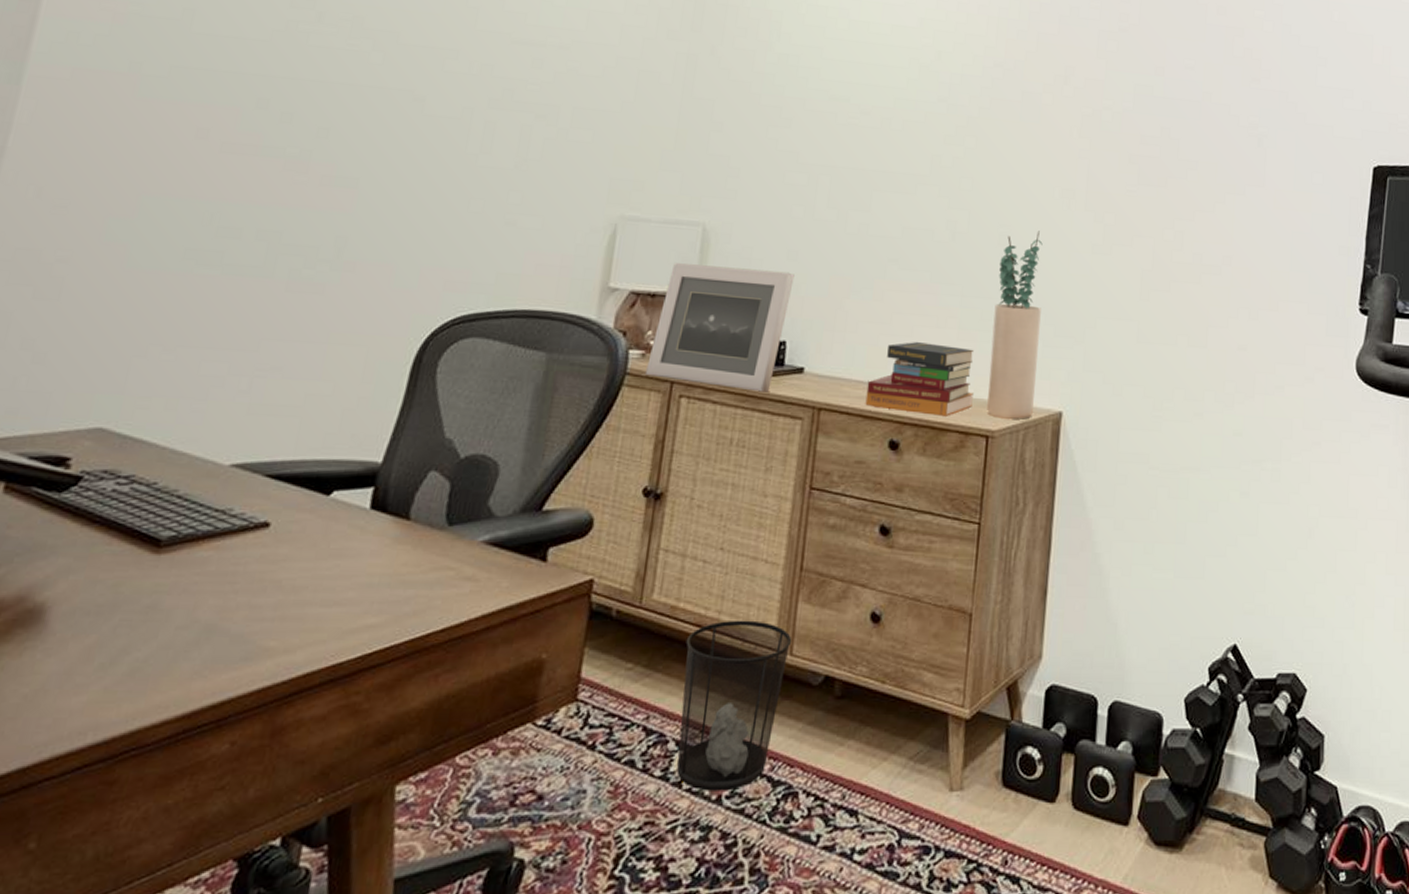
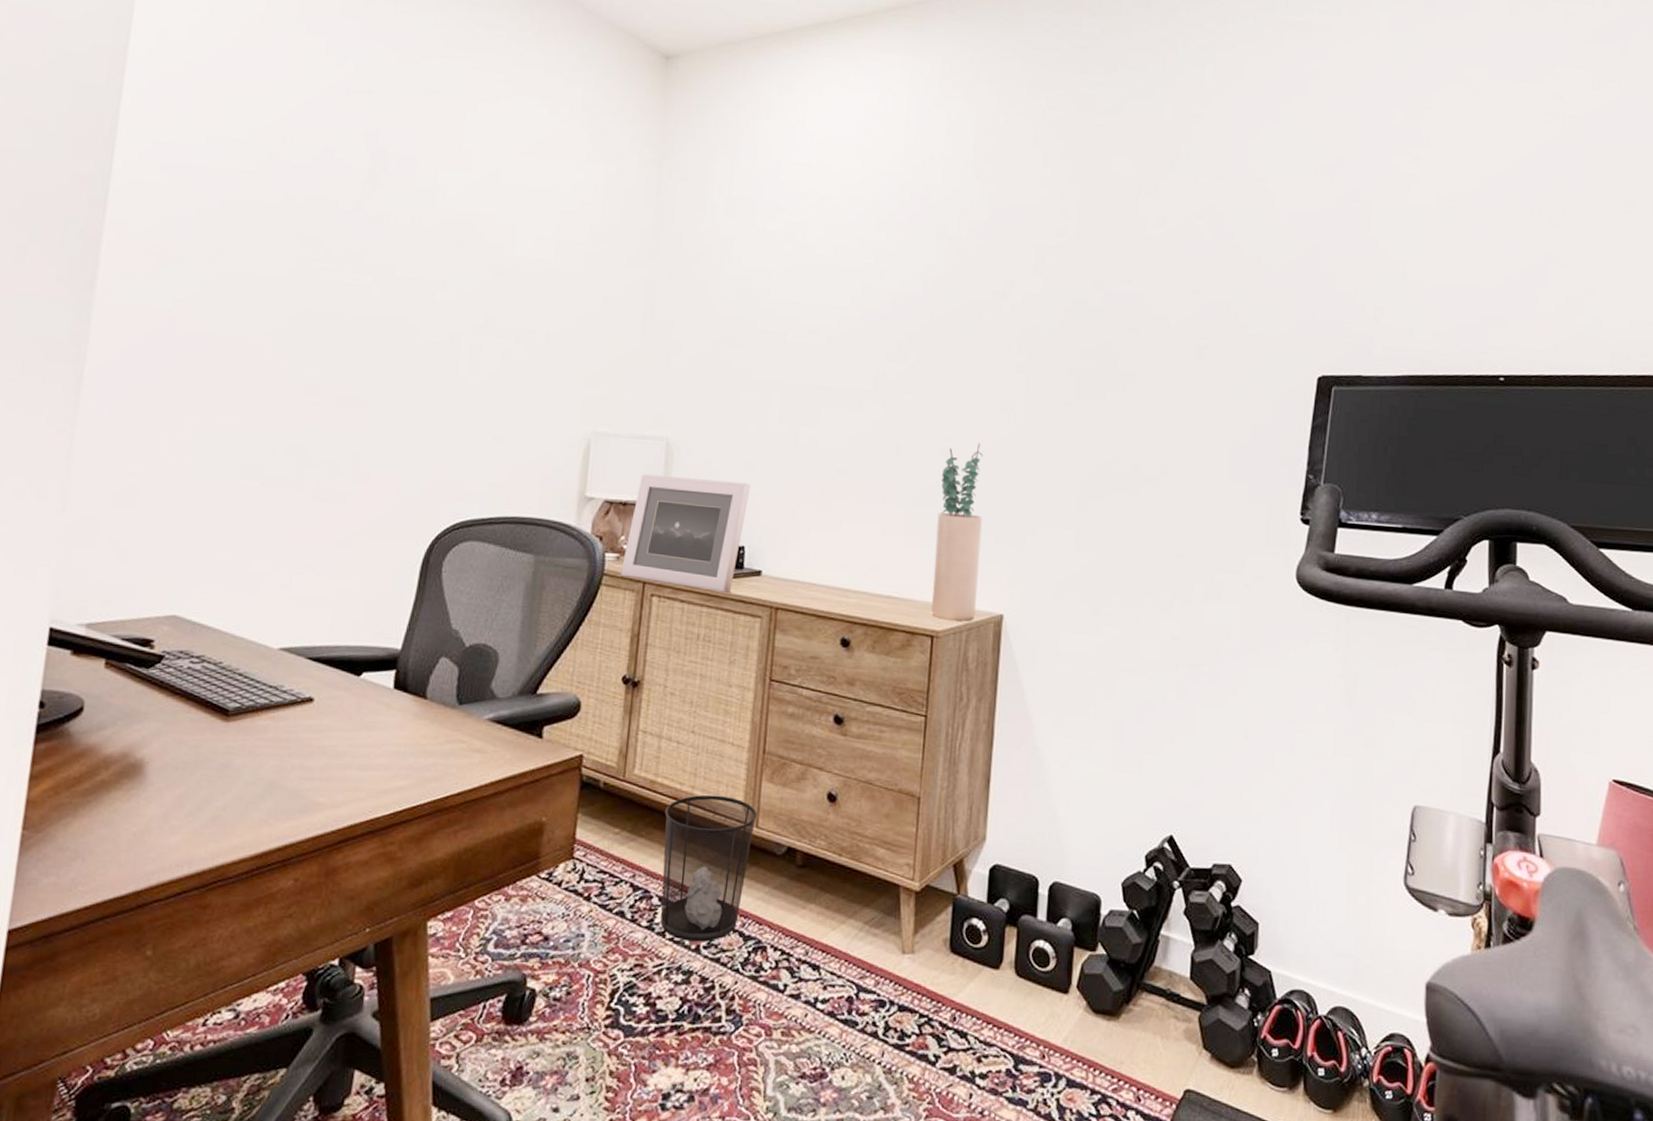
books: present [865,342,974,416] -> none [818,548,919,617]

